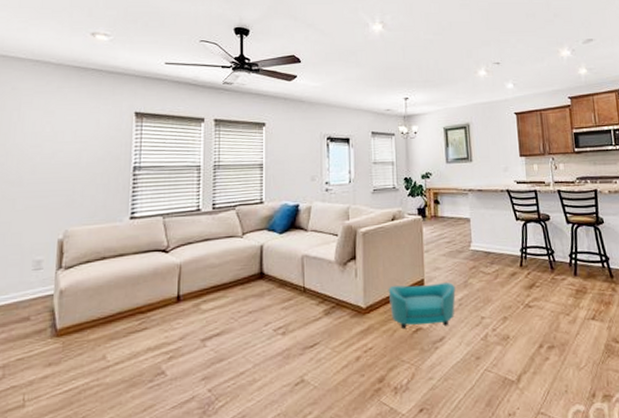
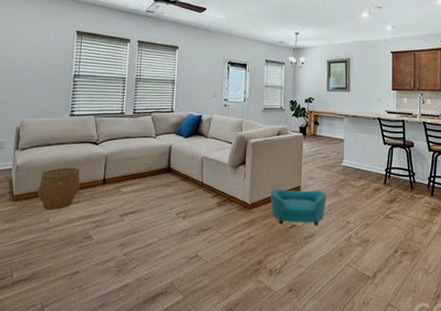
basket: none [89,284,148,343] -> present [37,167,81,210]

